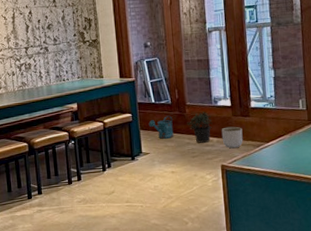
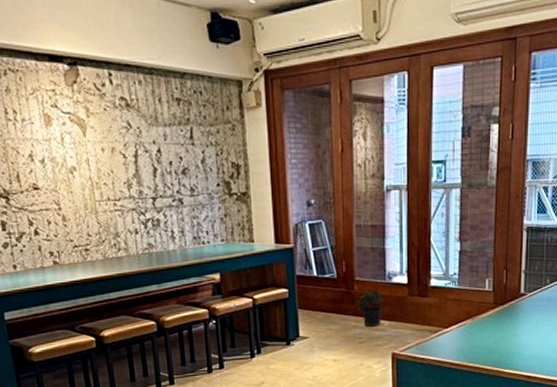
watering can: present [148,115,174,139] -> none [308,292,338,321]
planter: present [221,126,243,149] -> none [394,308,419,334]

